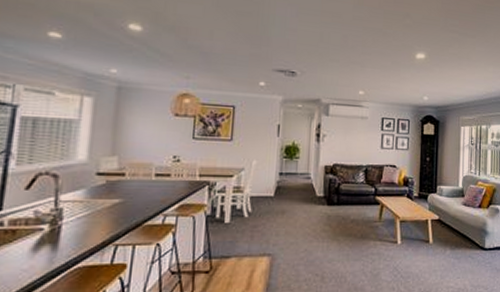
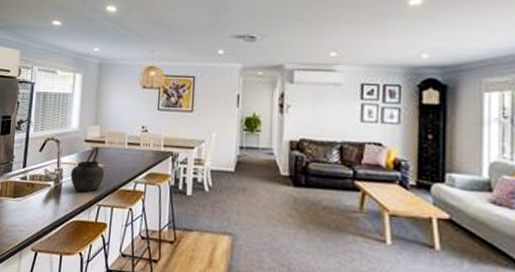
kettle: none [74,179,124,233] -> present [70,146,104,193]

